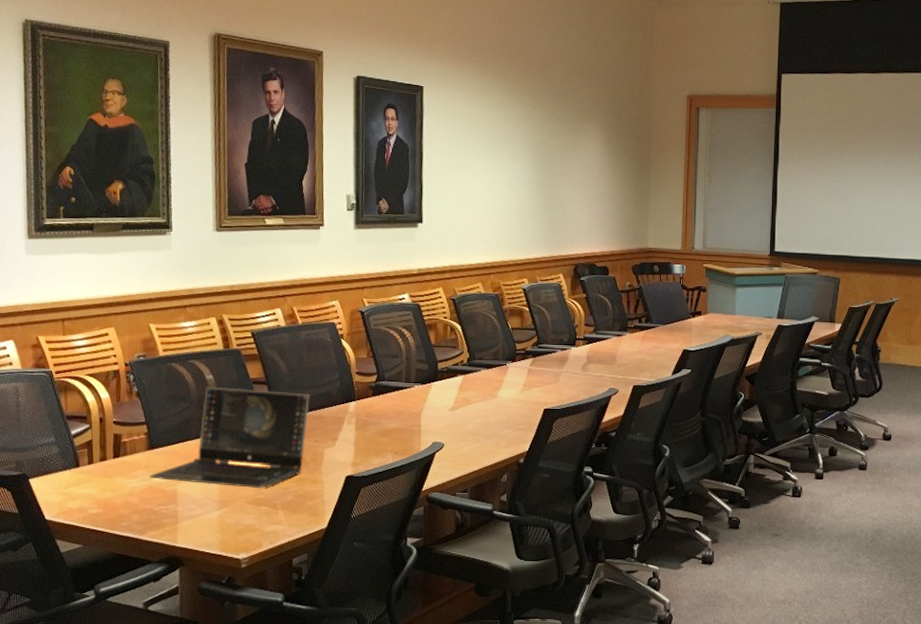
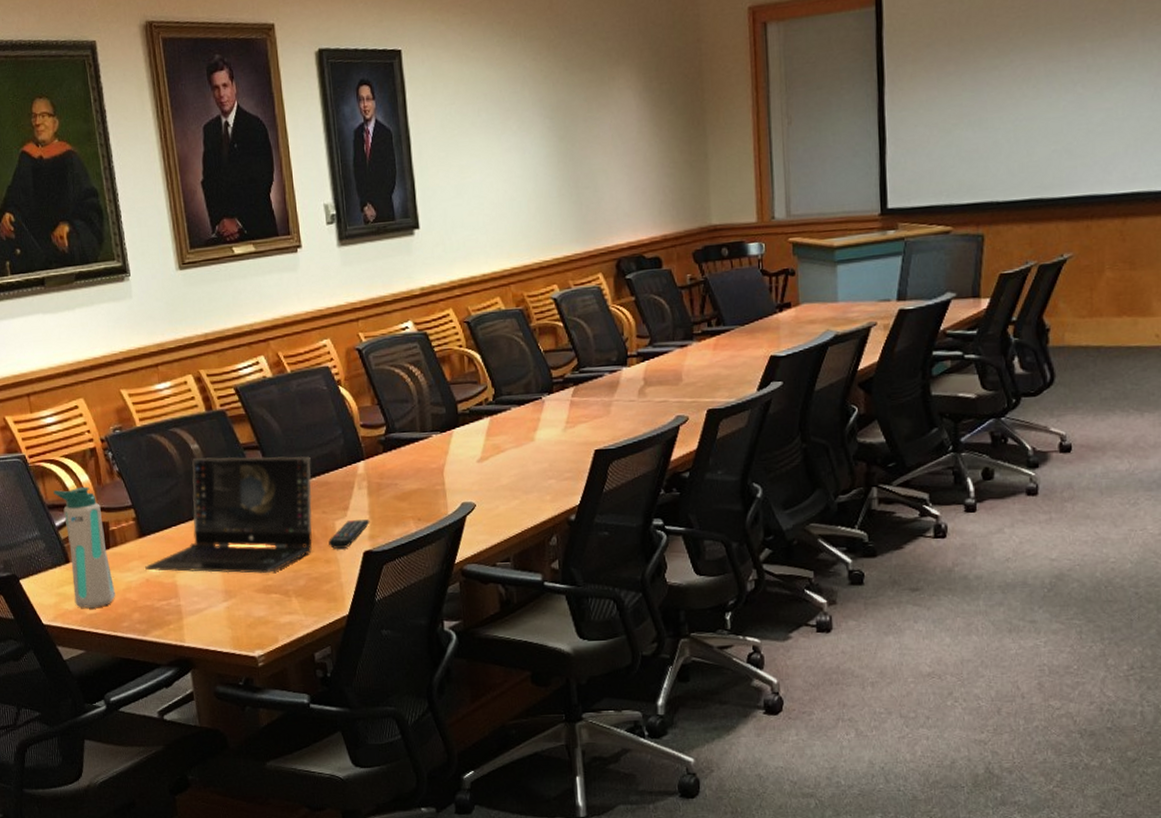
water bottle: none [74,402,119,509] -> present [53,486,116,609]
remote control: none [317,449,354,472] -> present [328,519,370,549]

